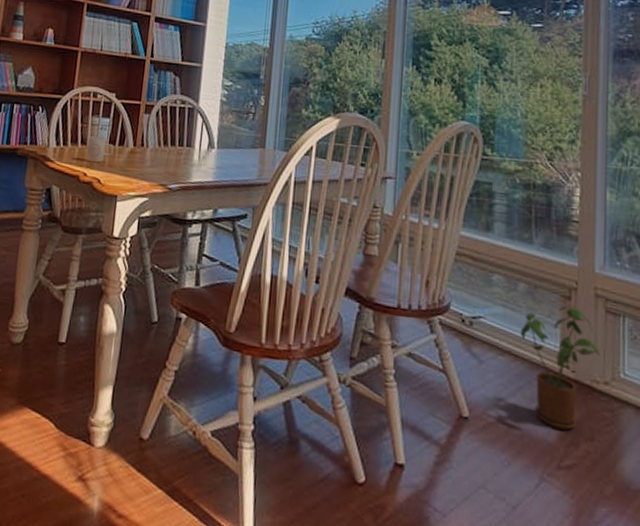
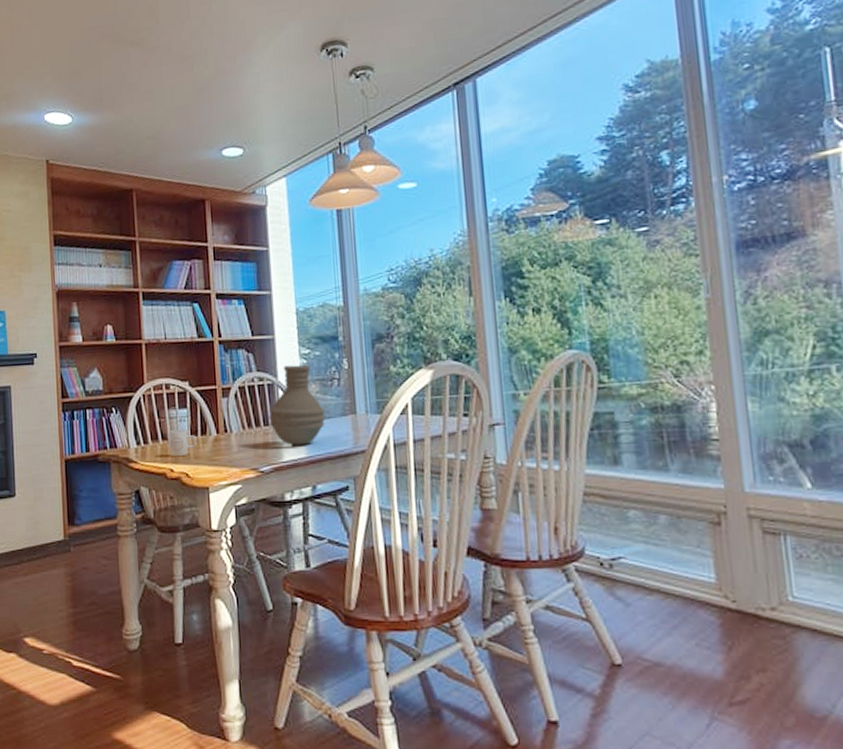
vase: none [184,93,237,170] -> present [269,364,325,445]
house plant: present [520,306,600,431] -> none [667,533,763,664]

